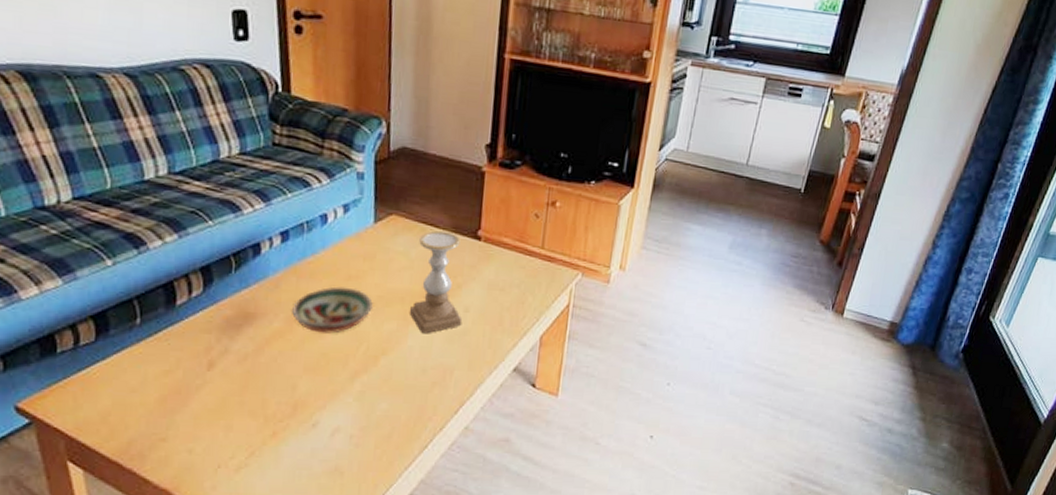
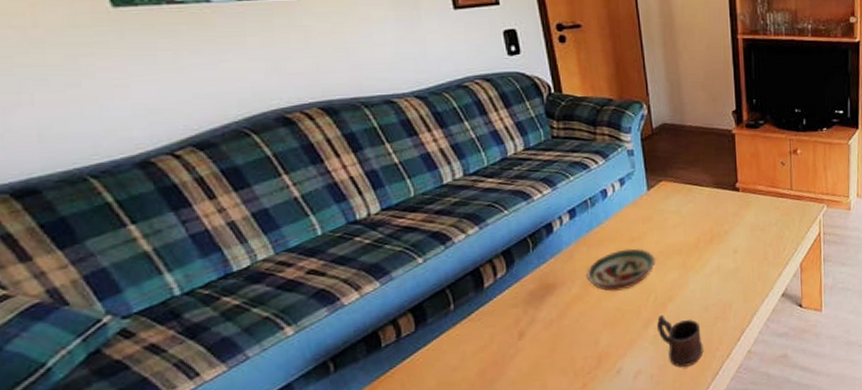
mug: none [364,368,415,433] -> present [657,314,704,367]
candle holder: present [410,230,463,334] -> none [688,188,734,278]

